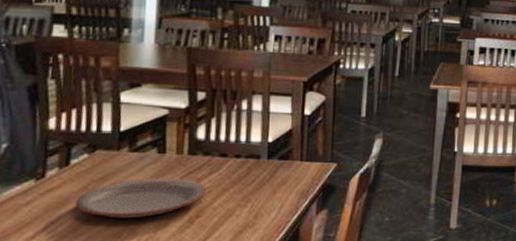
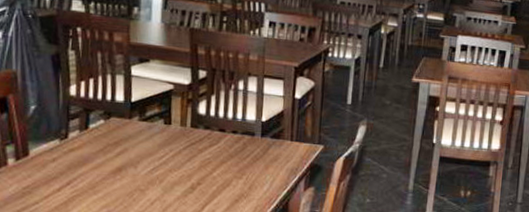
plate: present [75,177,207,218] -> none [93,145,207,181]

